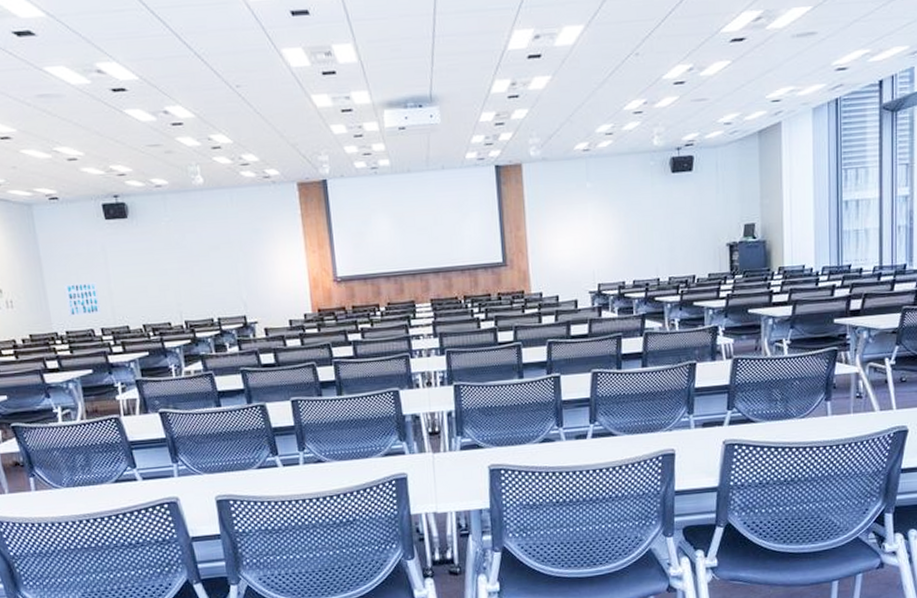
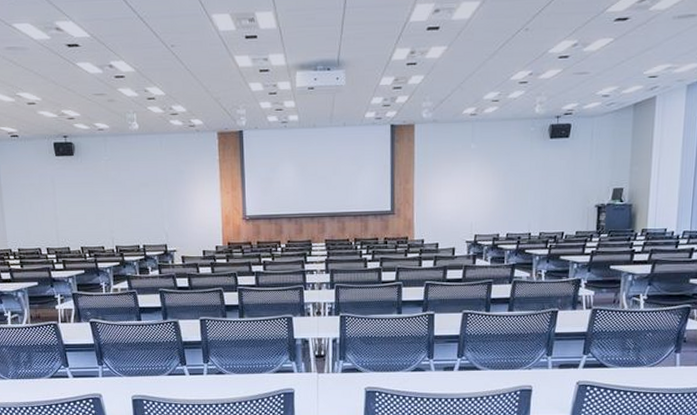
wall art: present [63,281,102,318] -> none [18,208,48,237]

